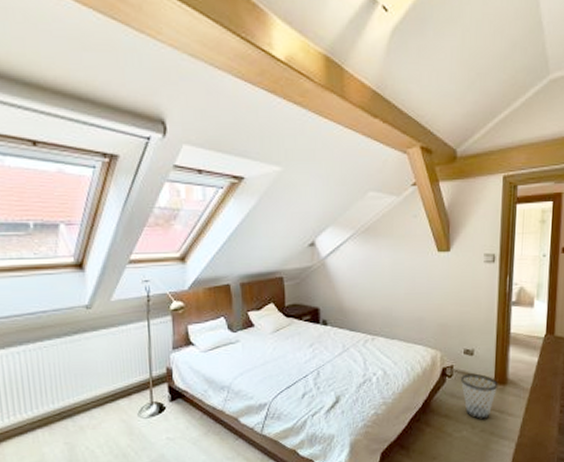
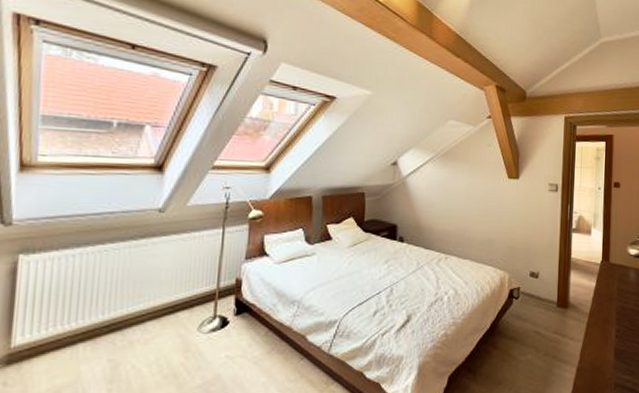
wastebasket: present [461,373,498,420] -> none [527,296,561,343]

